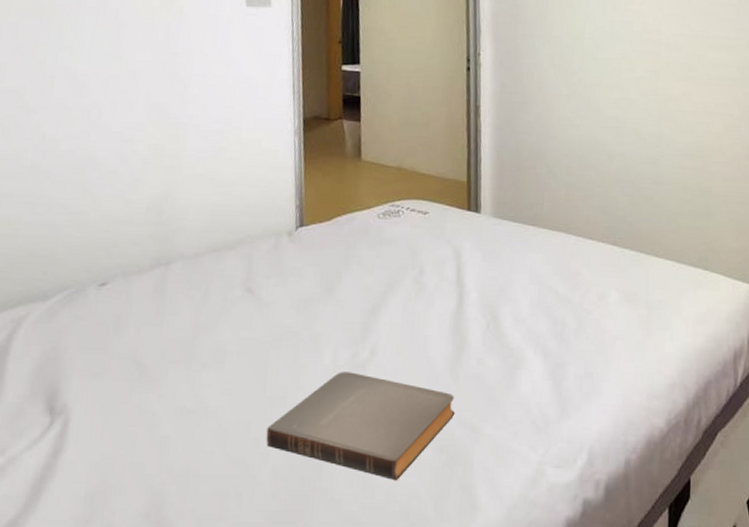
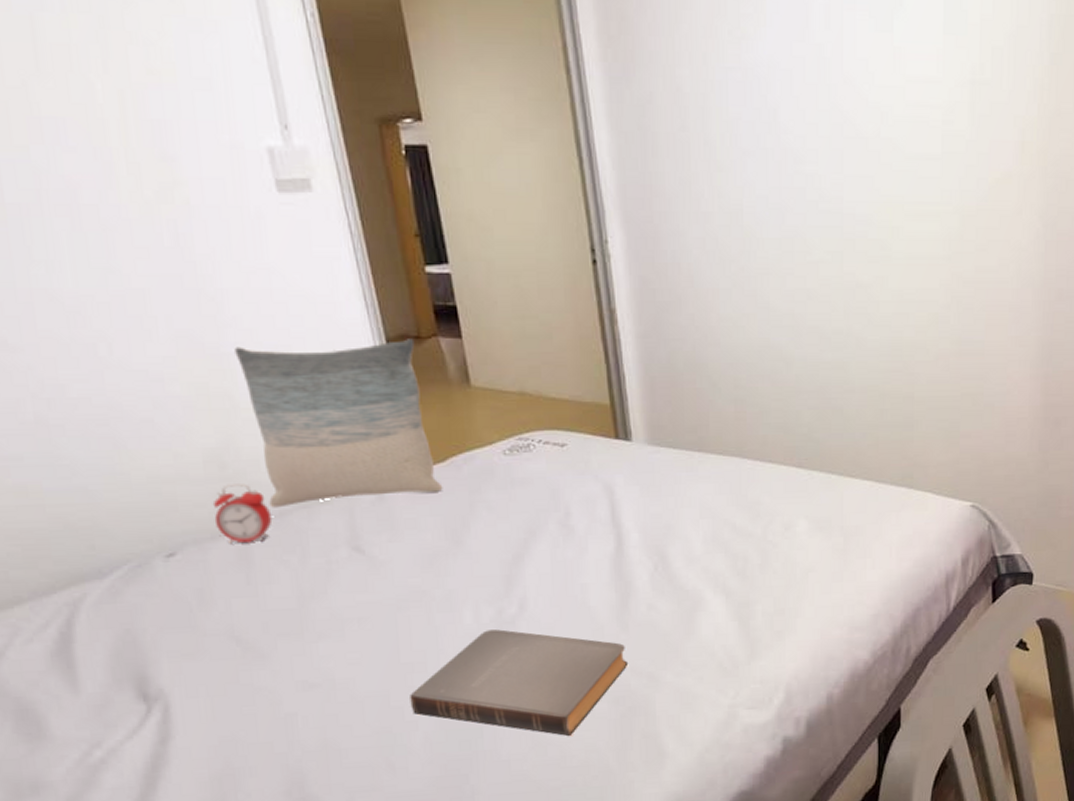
alarm clock: none [143,227,189,279] -> present [212,483,273,544]
pillow: none [188,118,326,250] -> present [234,339,443,508]

